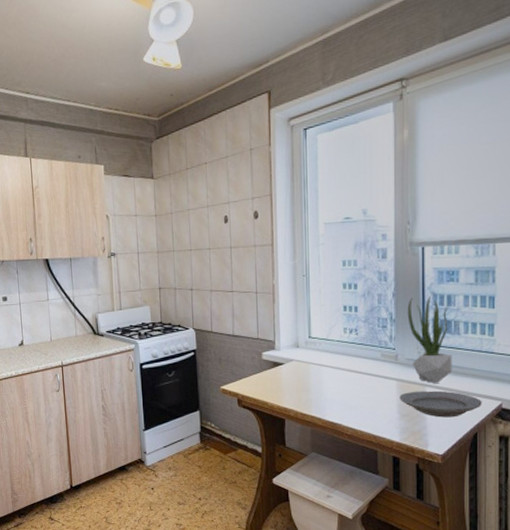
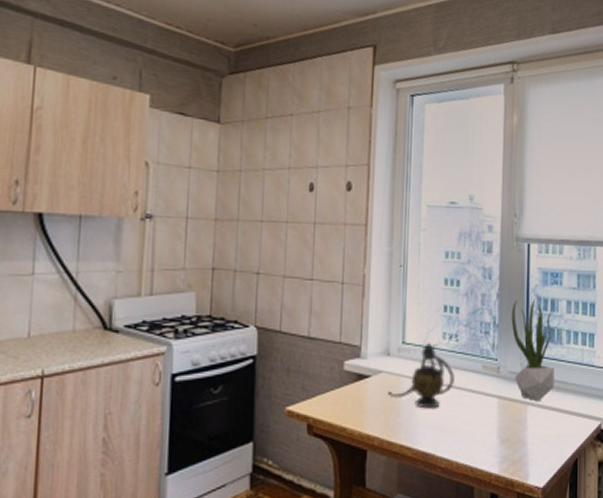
teapot: none [299,337,356,389] -> present [388,343,454,409]
plate: present [399,390,482,418] -> none [500,409,582,442]

